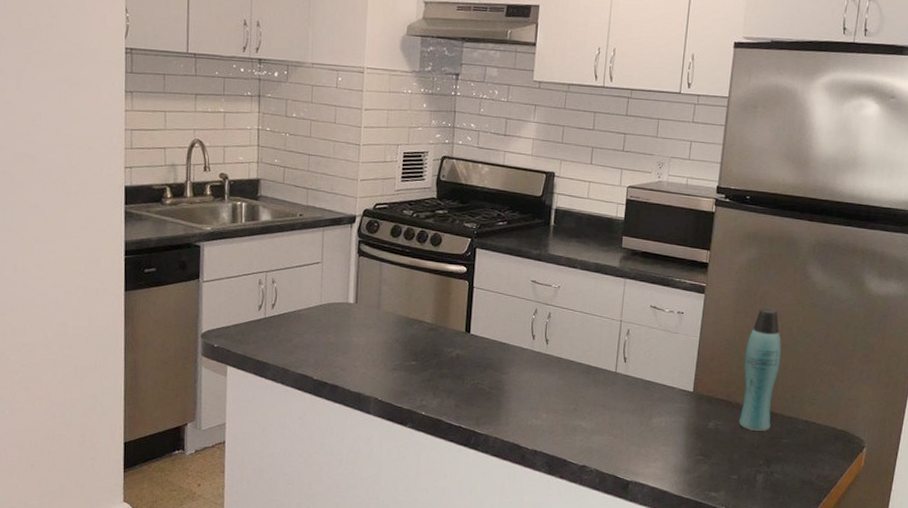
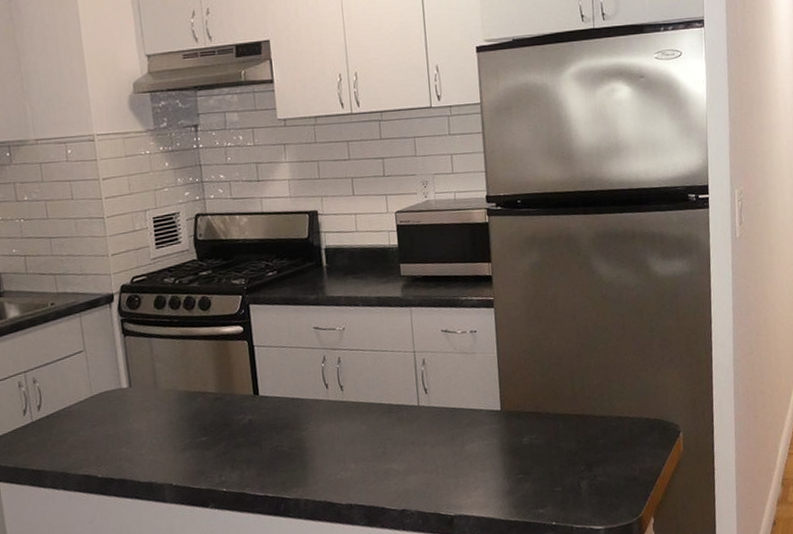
bottle: present [738,307,782,431] -> none [545,309,585,438]

